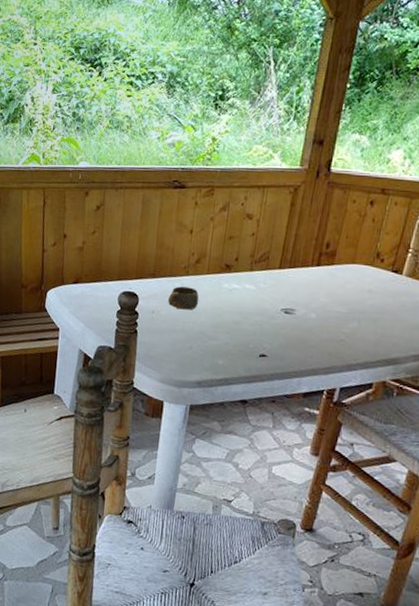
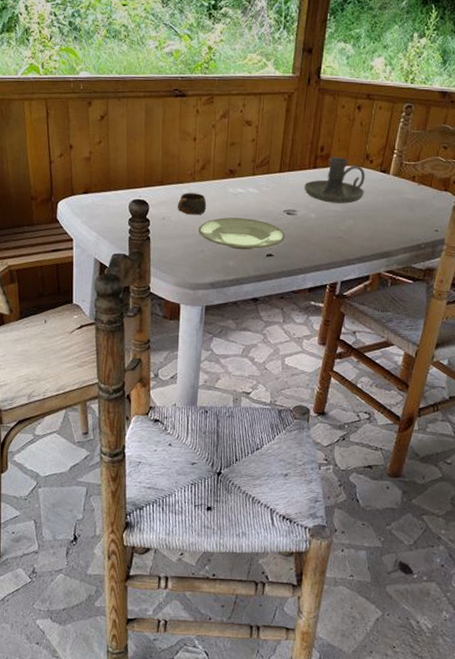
plate: none [188,313,282,349] -> present [198,217,286,250]
candle holder: none [305,254,375,305] -> present [304,157,365,204]

